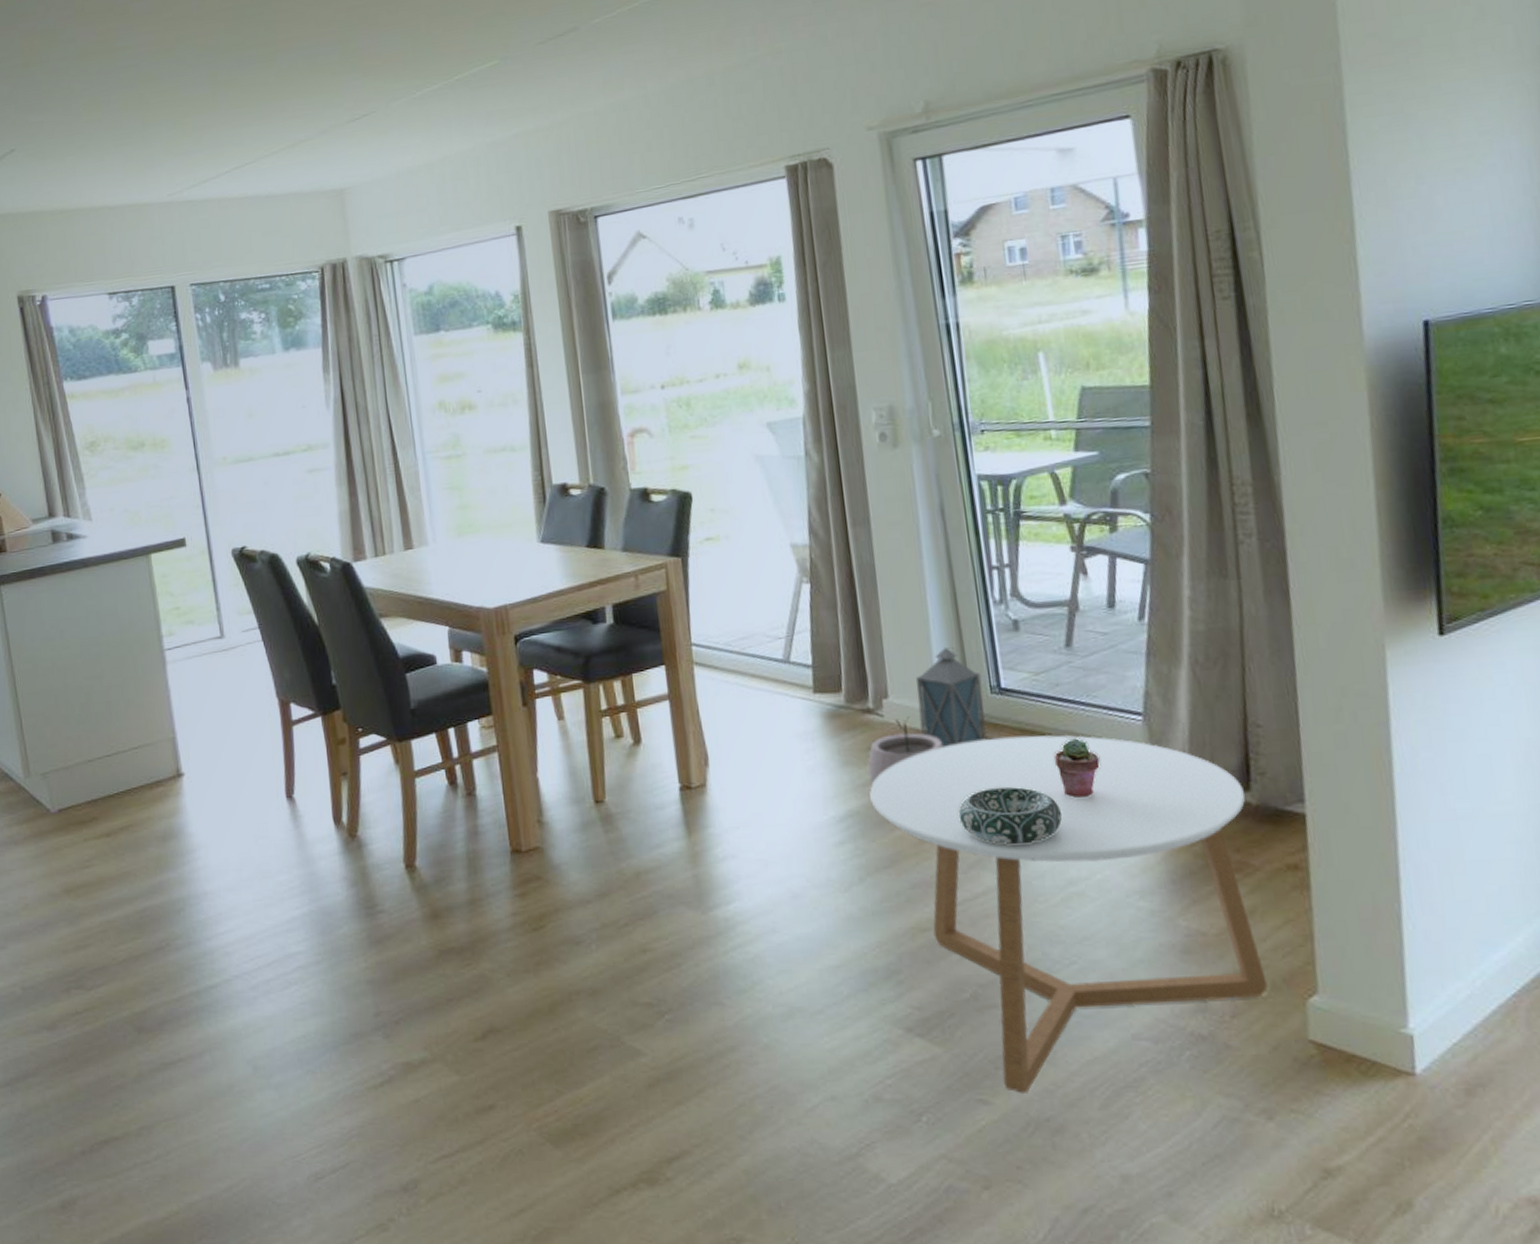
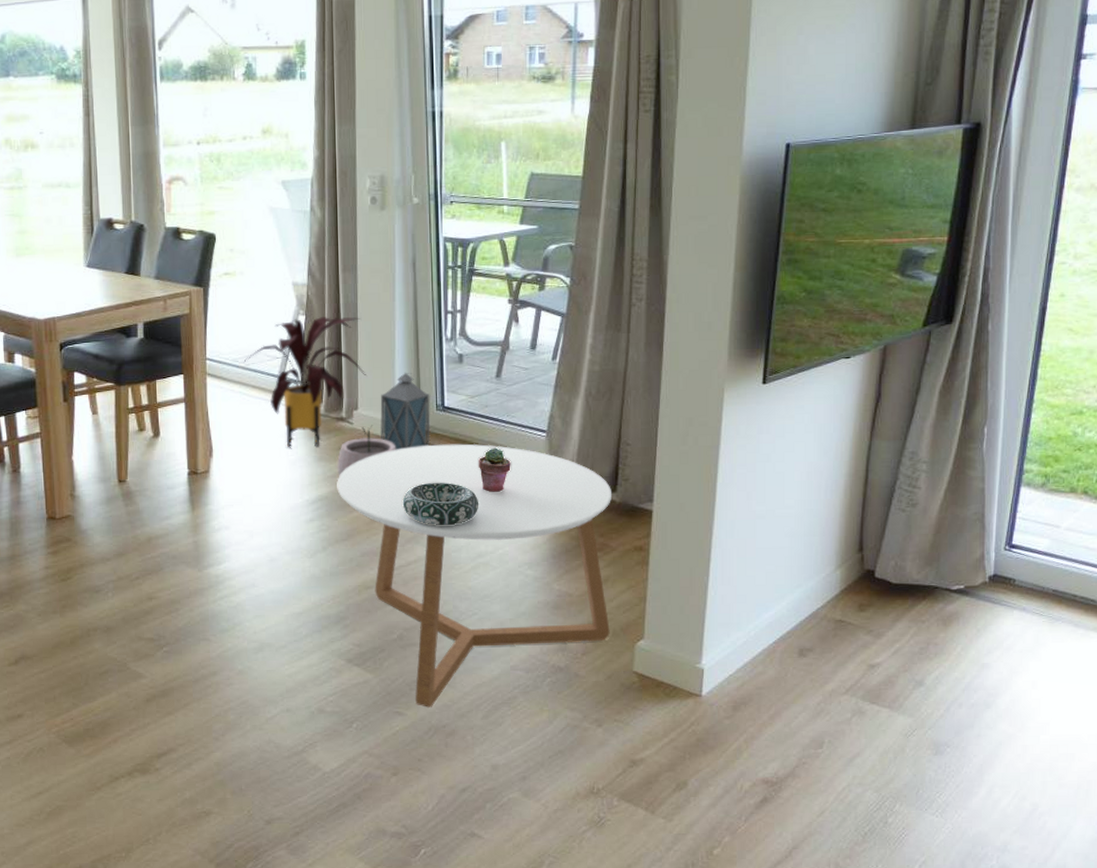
house plant: none [738,581,895,751] -> present [243,316,366,448]

